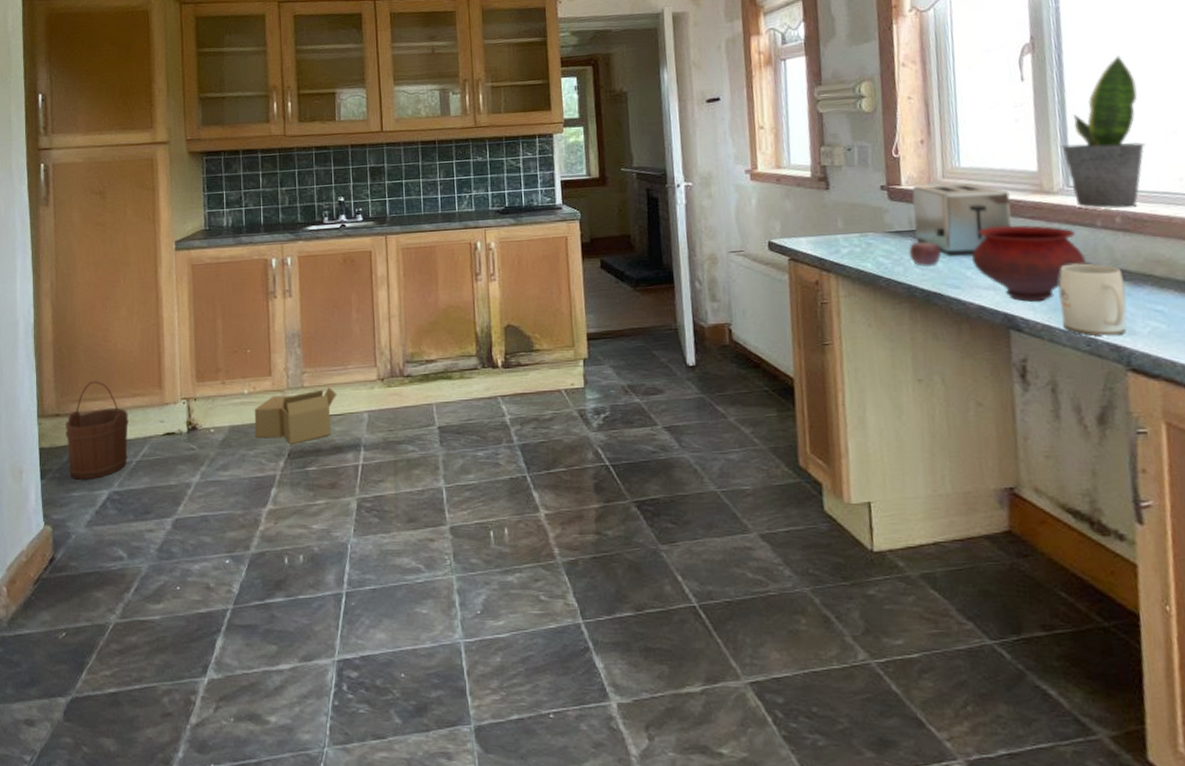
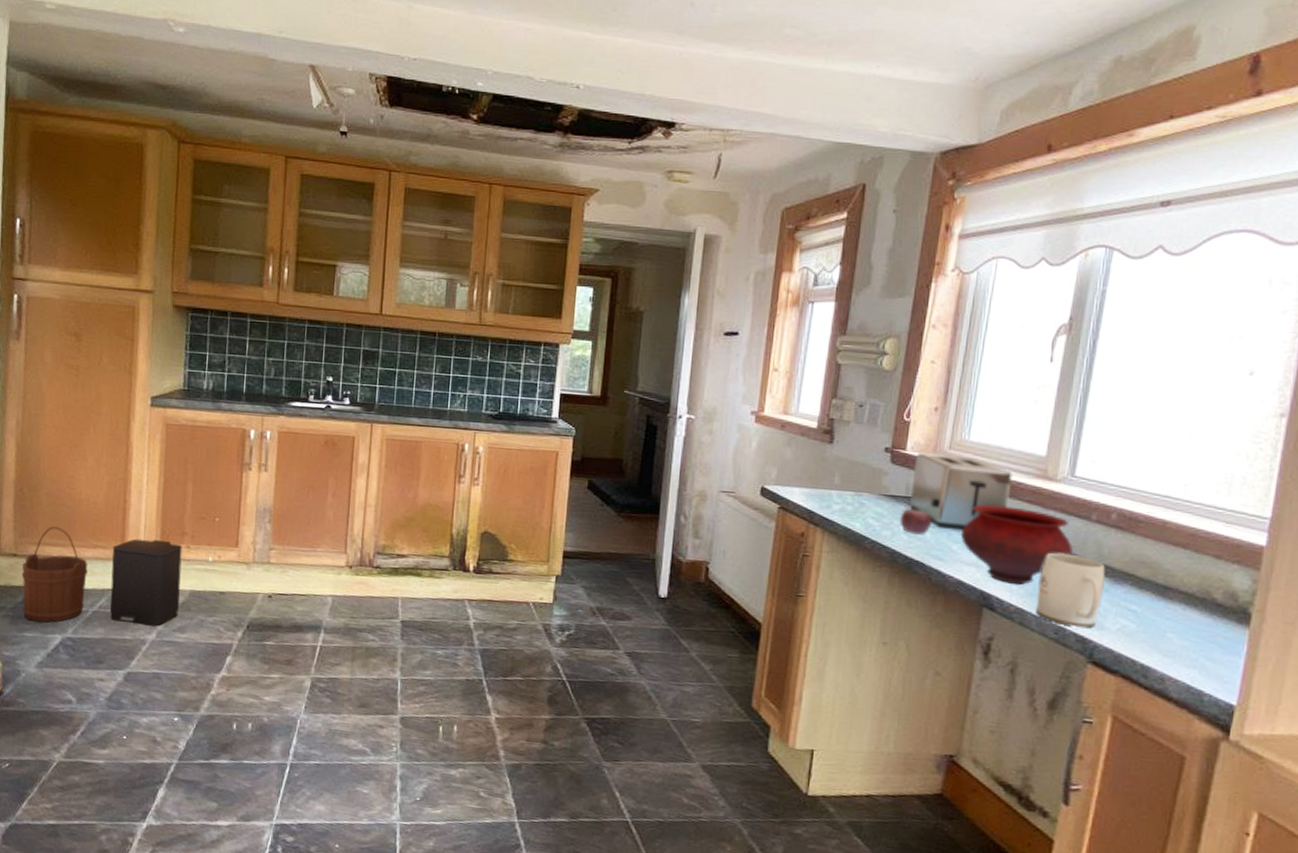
pedal bin: none [150,379,221,468] -> present [110,538,183,626]
cardboard box: present [254,387,338,444] -> none [215,567,304,617]
potted plant: present [1061,55,1145,210] -> none [1075,350,1165,506]

